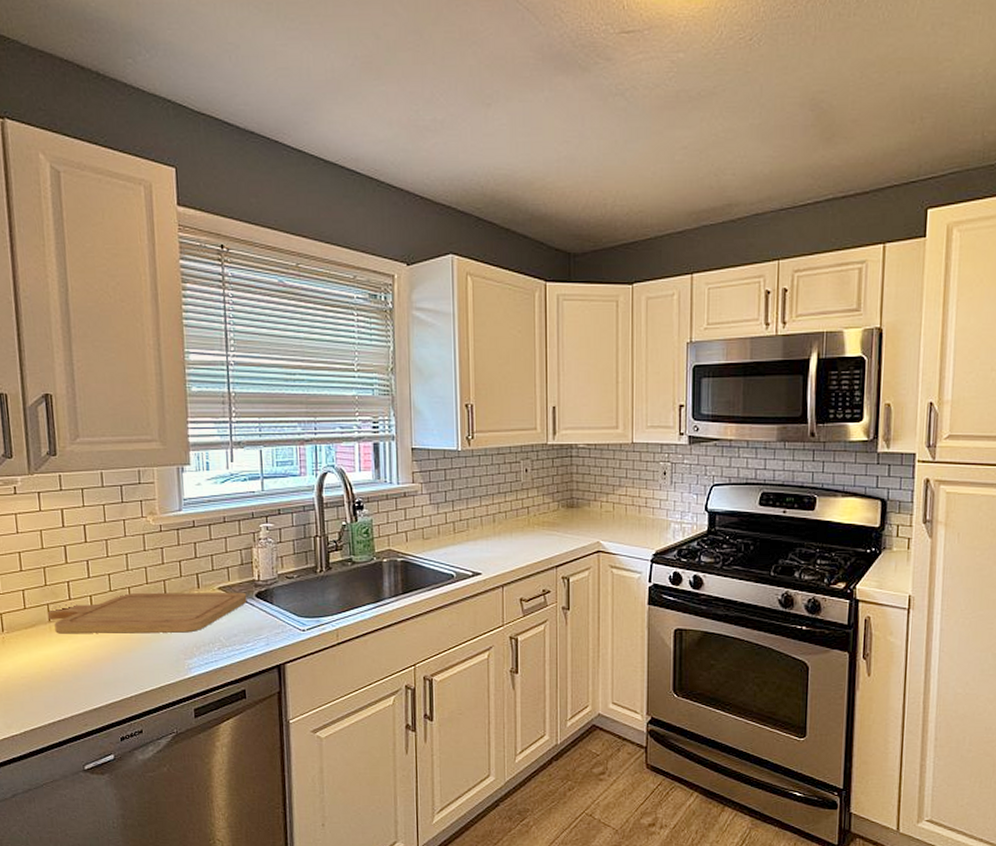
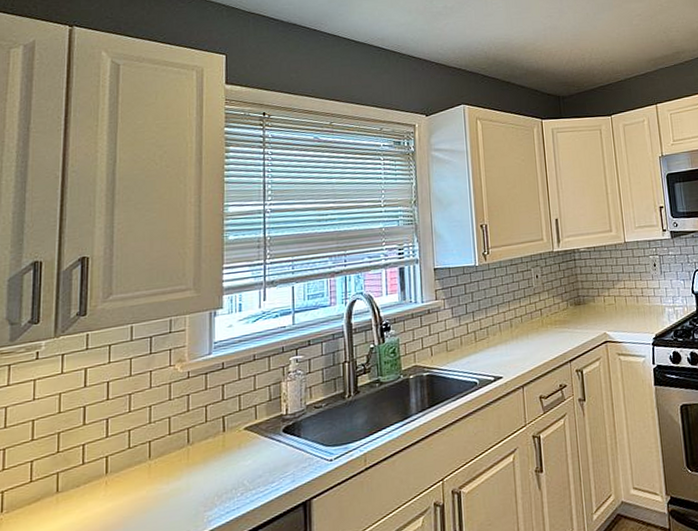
chopping board: present [47,592,247,634] -> none [55,429,274,505]

